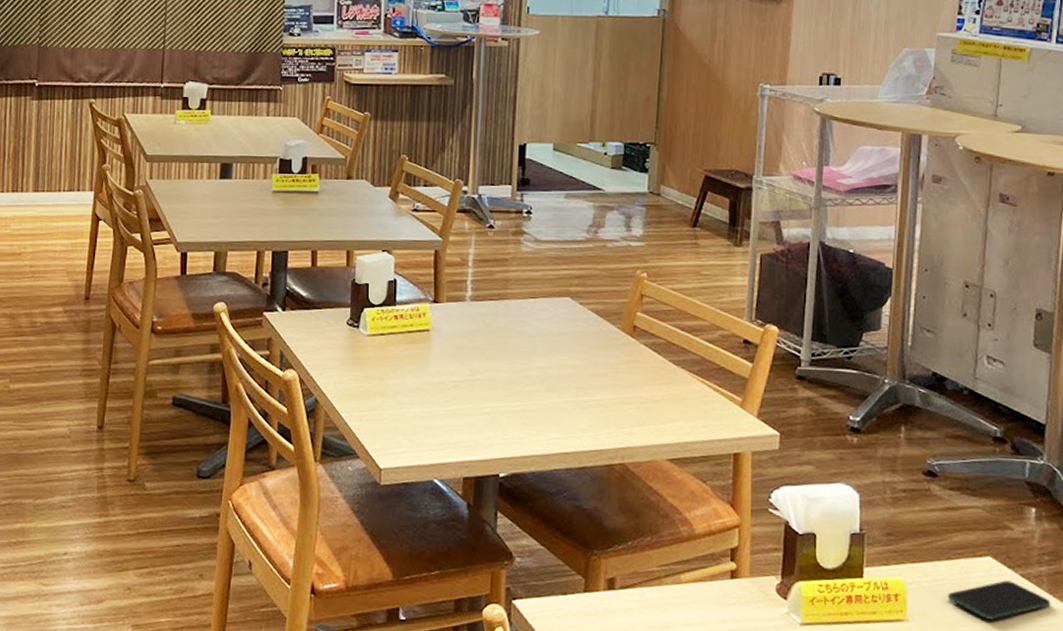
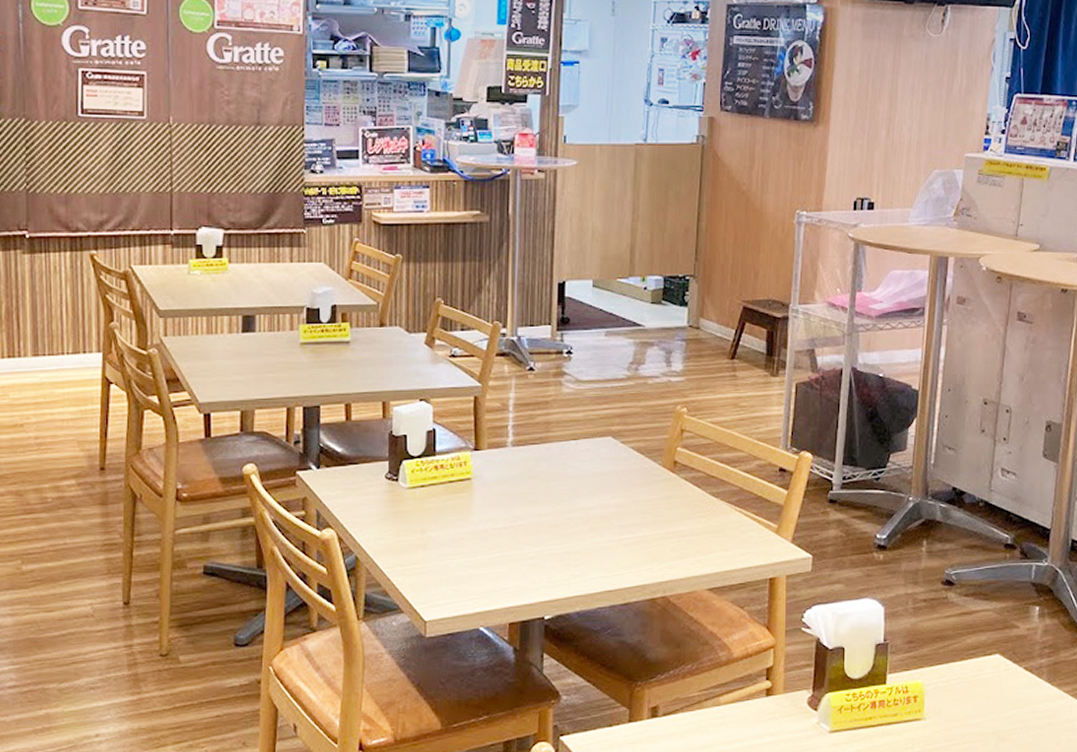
smartphone: present [948,580,1051,620] -> none [961,674,1049,711]

